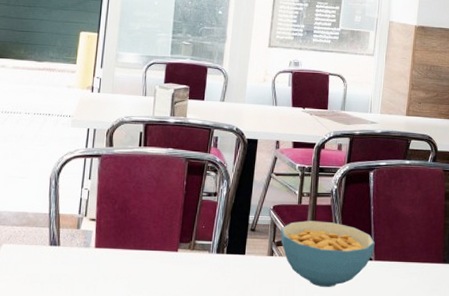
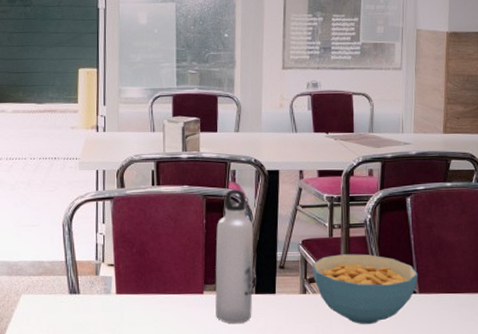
water bottle: none [188,154,230,282] -> present [215,189,254,324]

